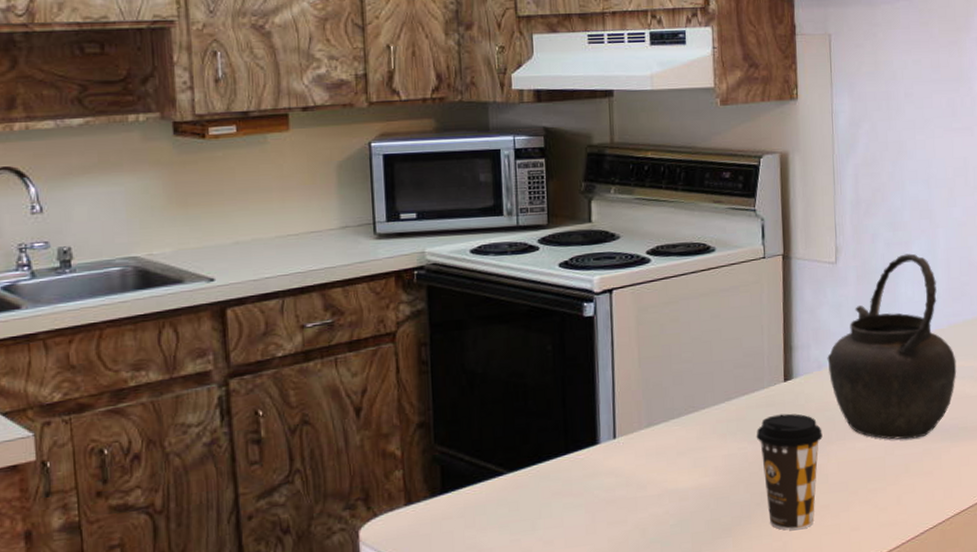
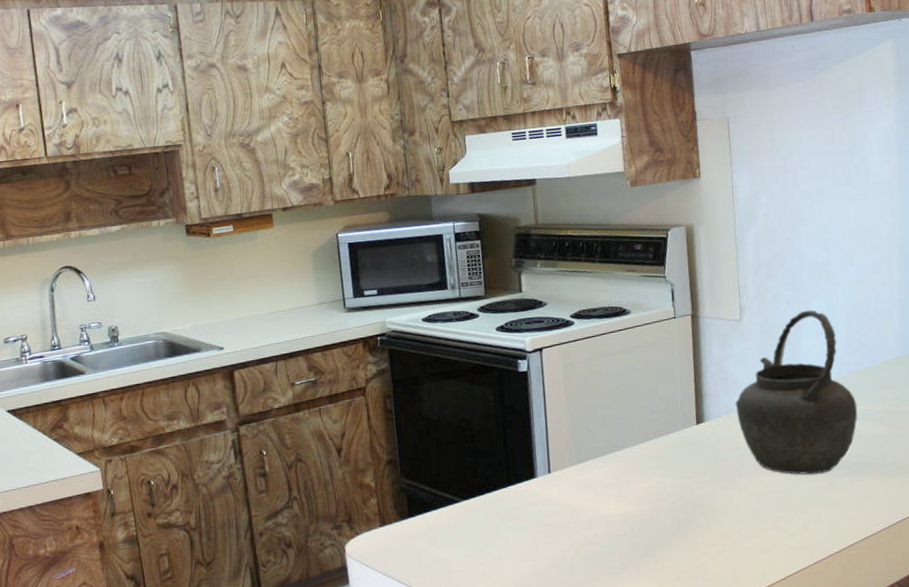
coffee cup: present [756,413,823,531] -> none [673,452,733,552]

